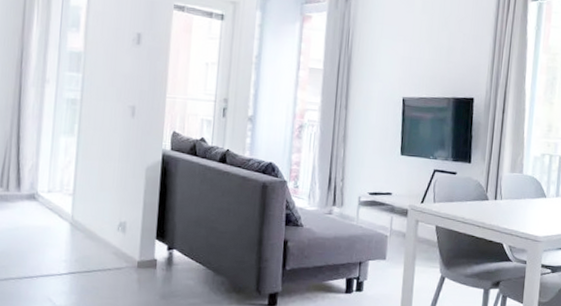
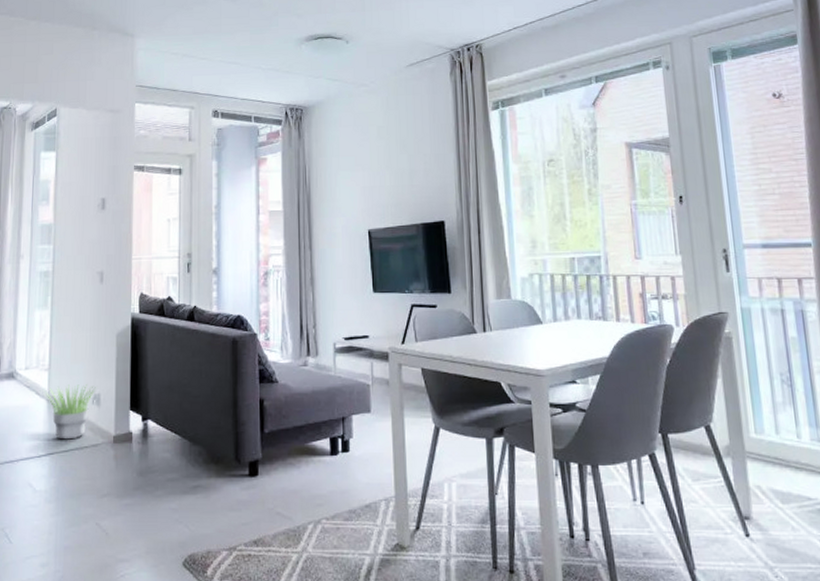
potted plant: none [66,211,122,262] -> present [43,384,96,440]

